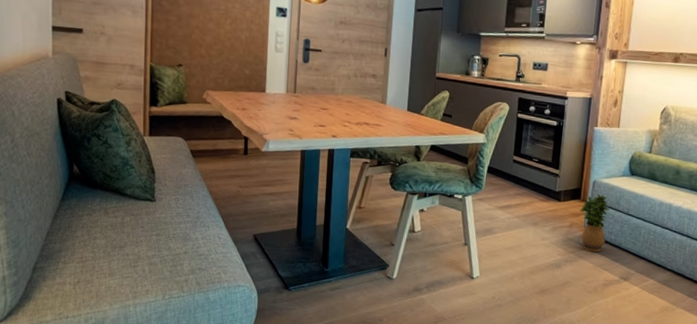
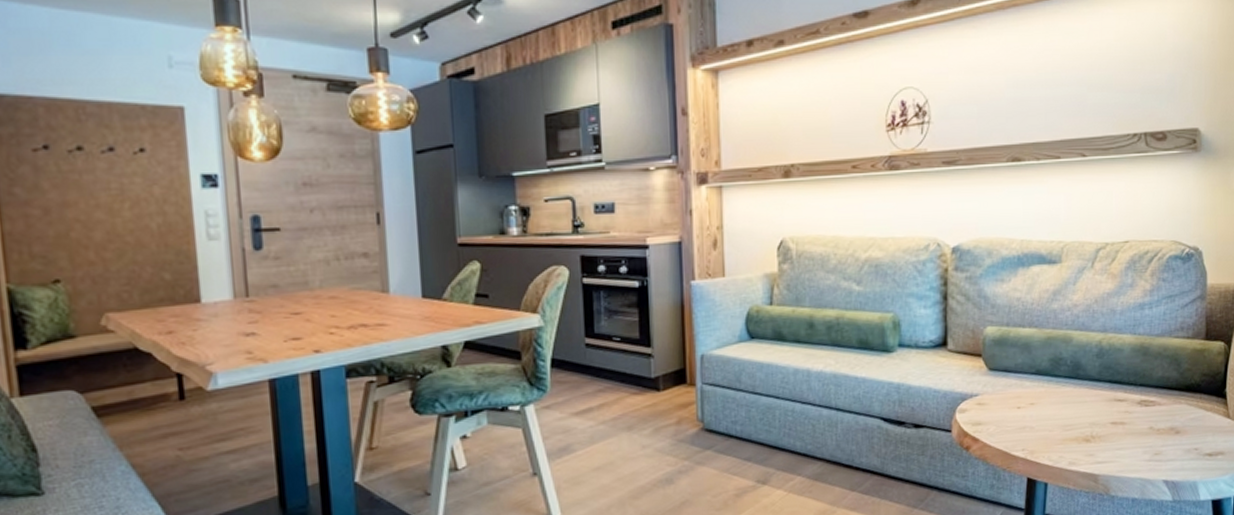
potted plant: present [580,194,610,253] -> none [688,371,729,454]

